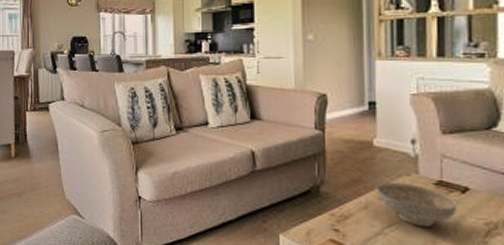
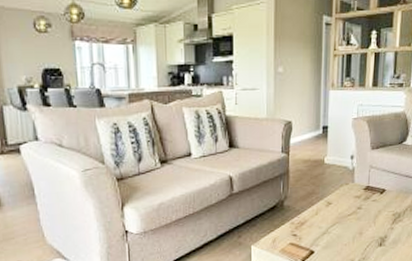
decorative bowl: present [376,181,458,228] -> none [324,190,378,224]

